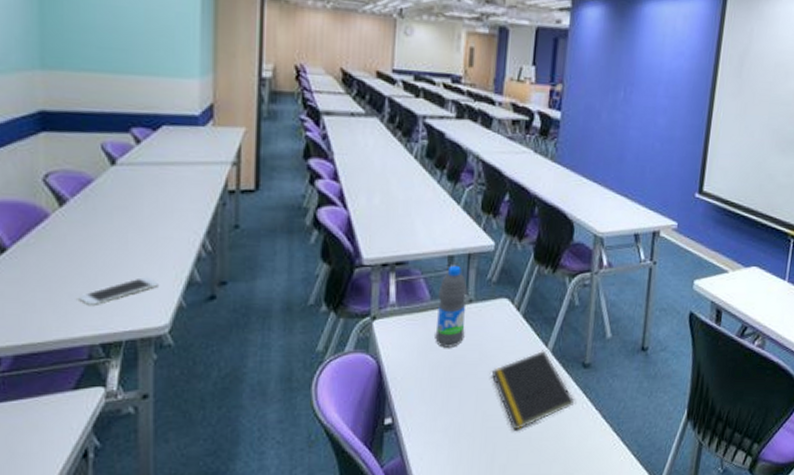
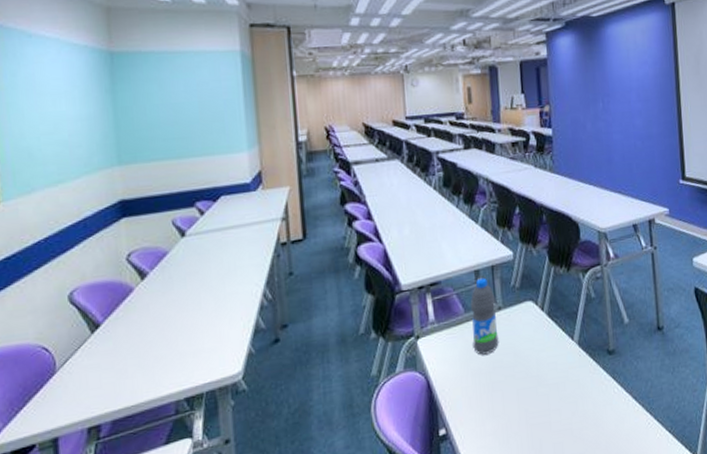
smartphone: present [77,277,158,307] -> none [162,331,230,365]
notepad: present [491,350,575,430] -> none [527,343,607,424]

